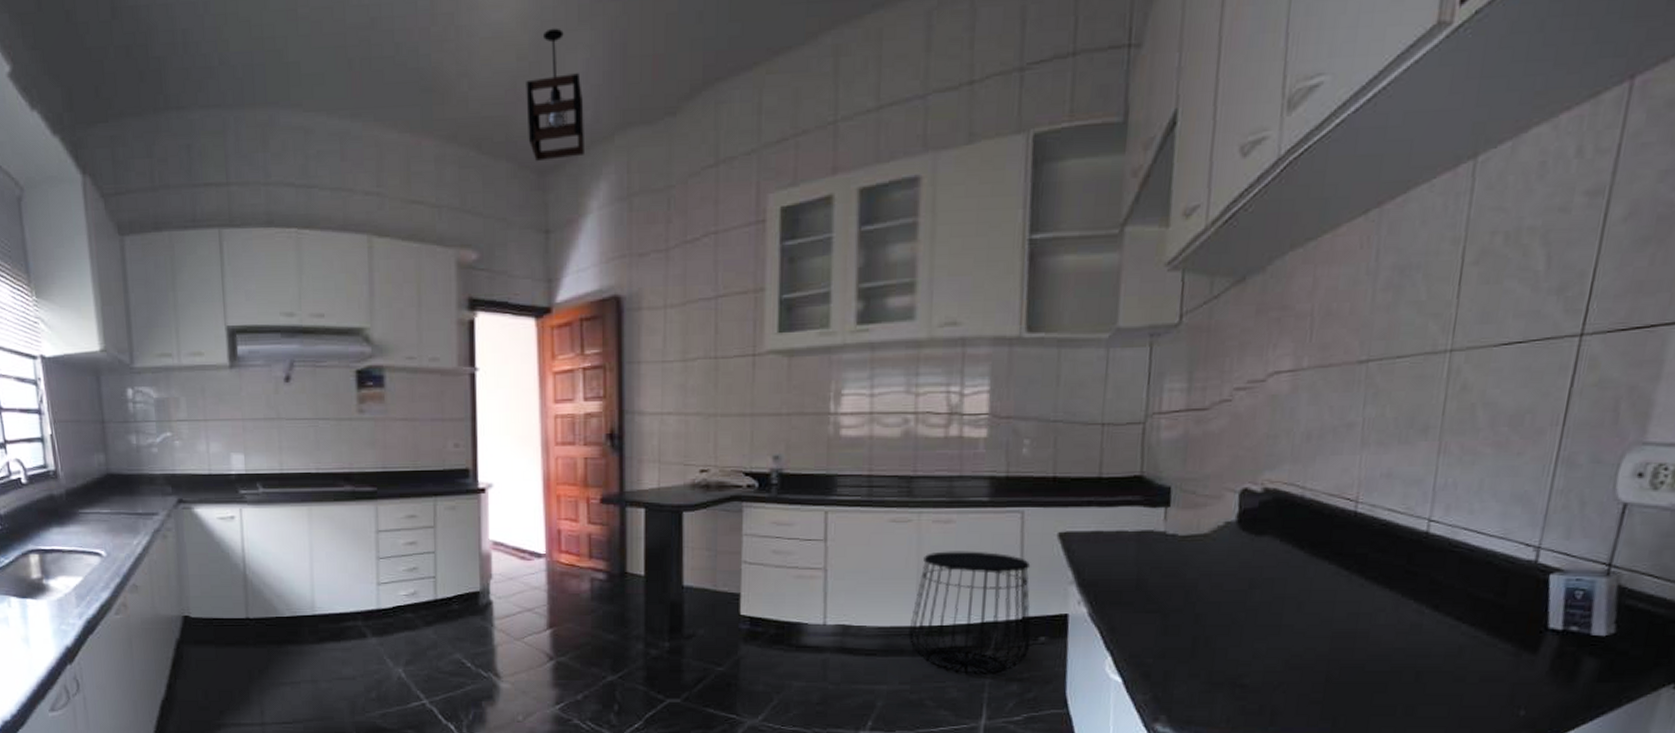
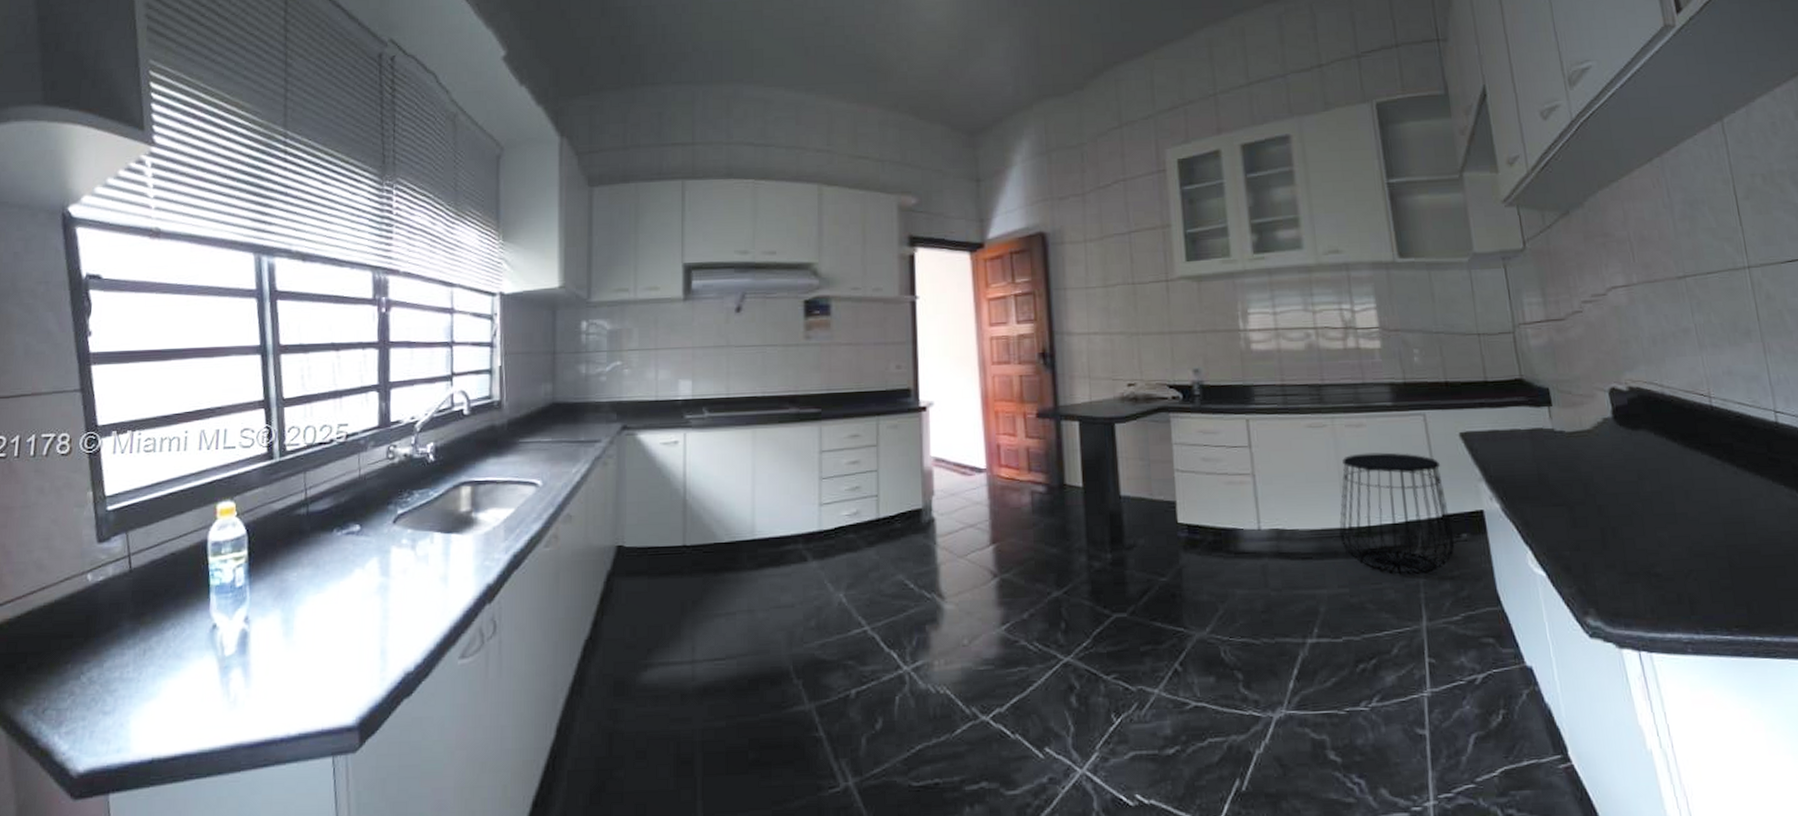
pendant light: present [526,28,584,162] -> none [956,25,1008,125]

